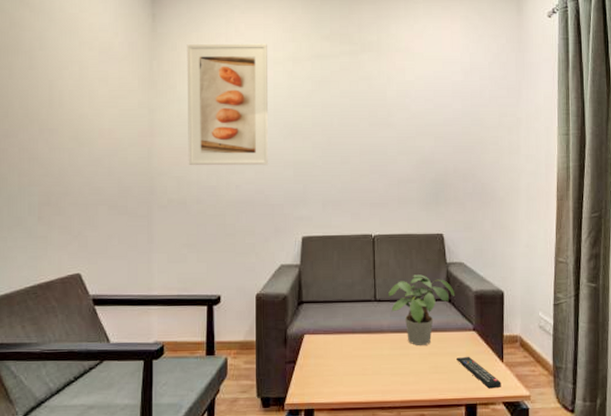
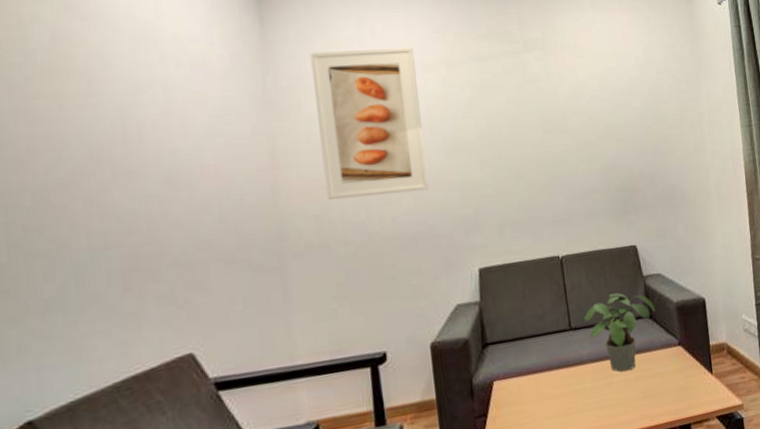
remote control: present [457,356,501,389] -> none [665,373,714,405]

